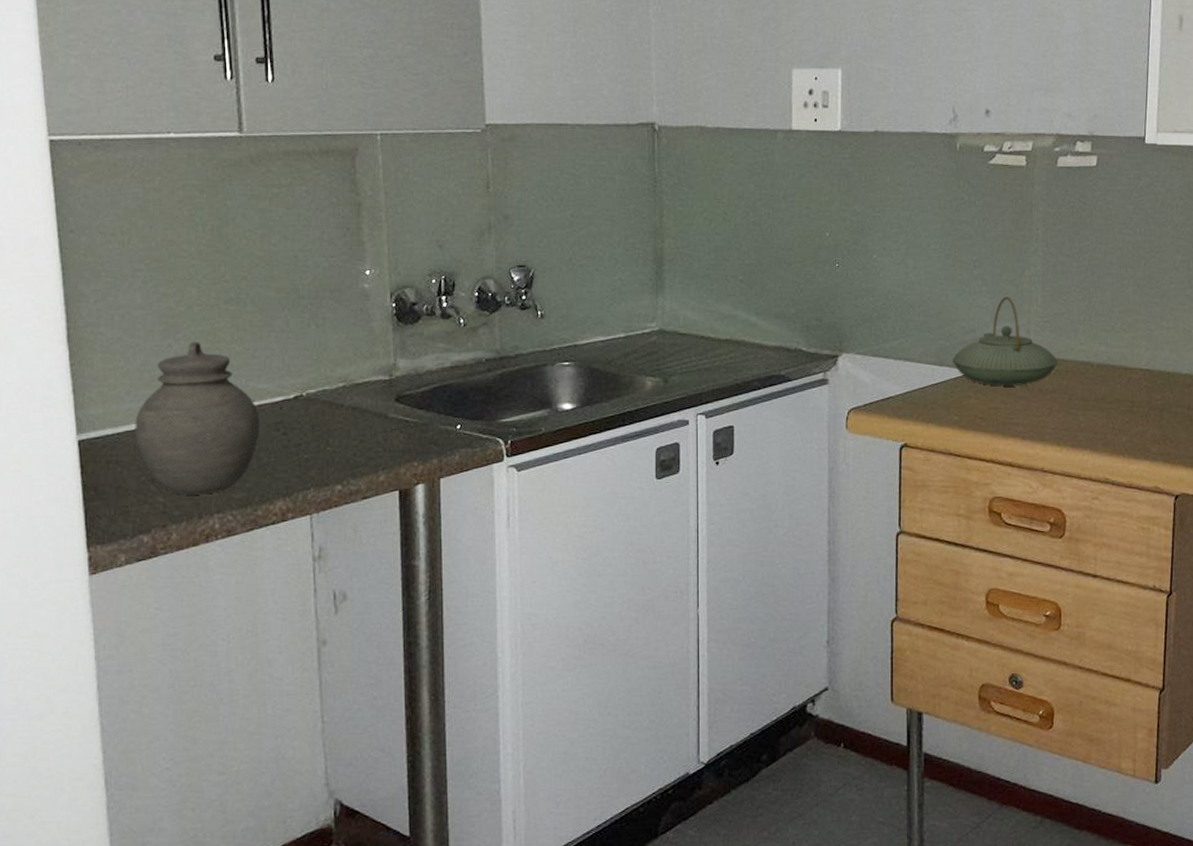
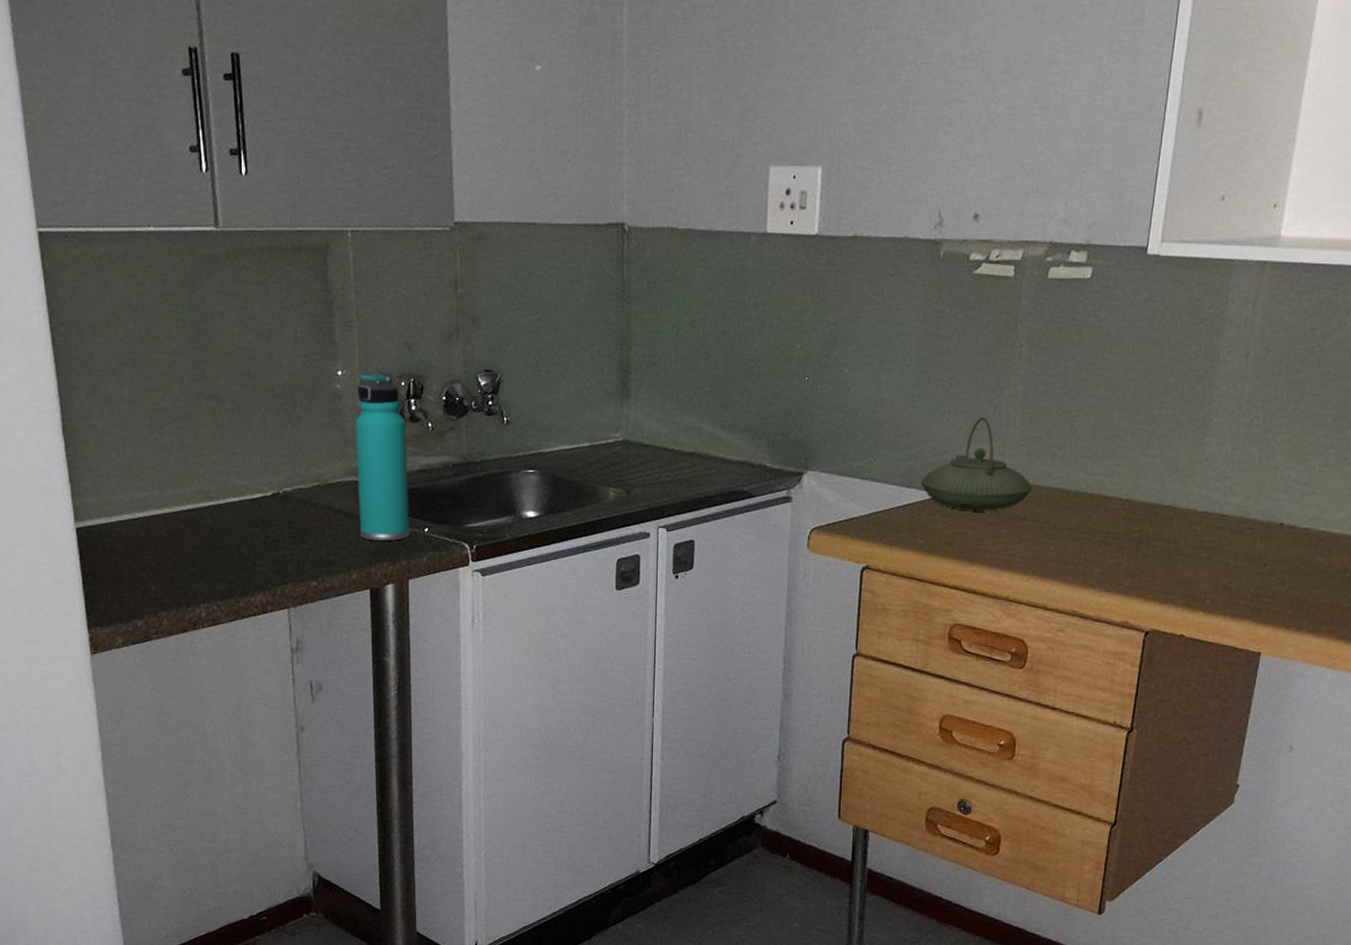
jar: present [135,342,260,495] -> none [126,437,240,585]
thermos bottle: none [384,270,441,440] -> present [355,372,410,541]

